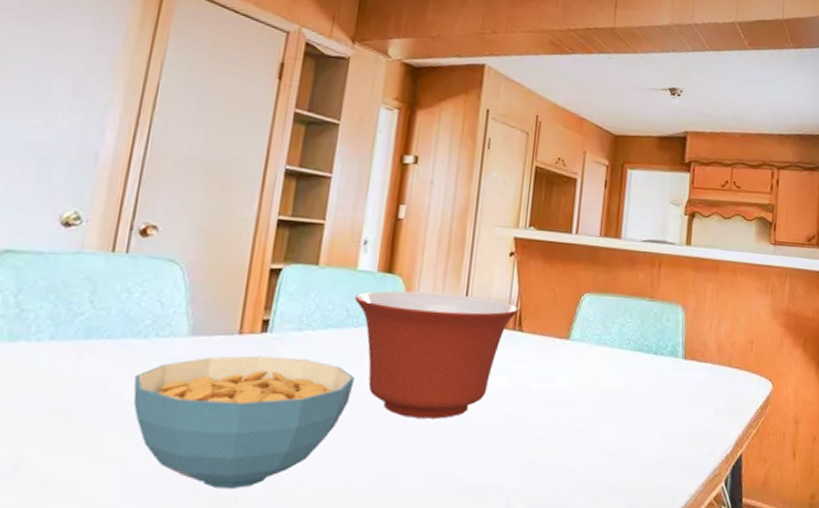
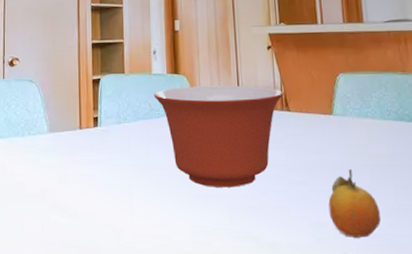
cereal bowl: present [133,355,355,488] -> none [20,144,164,244]
fruit: none [545,401,600,479] -> present [328,168,381,238]

